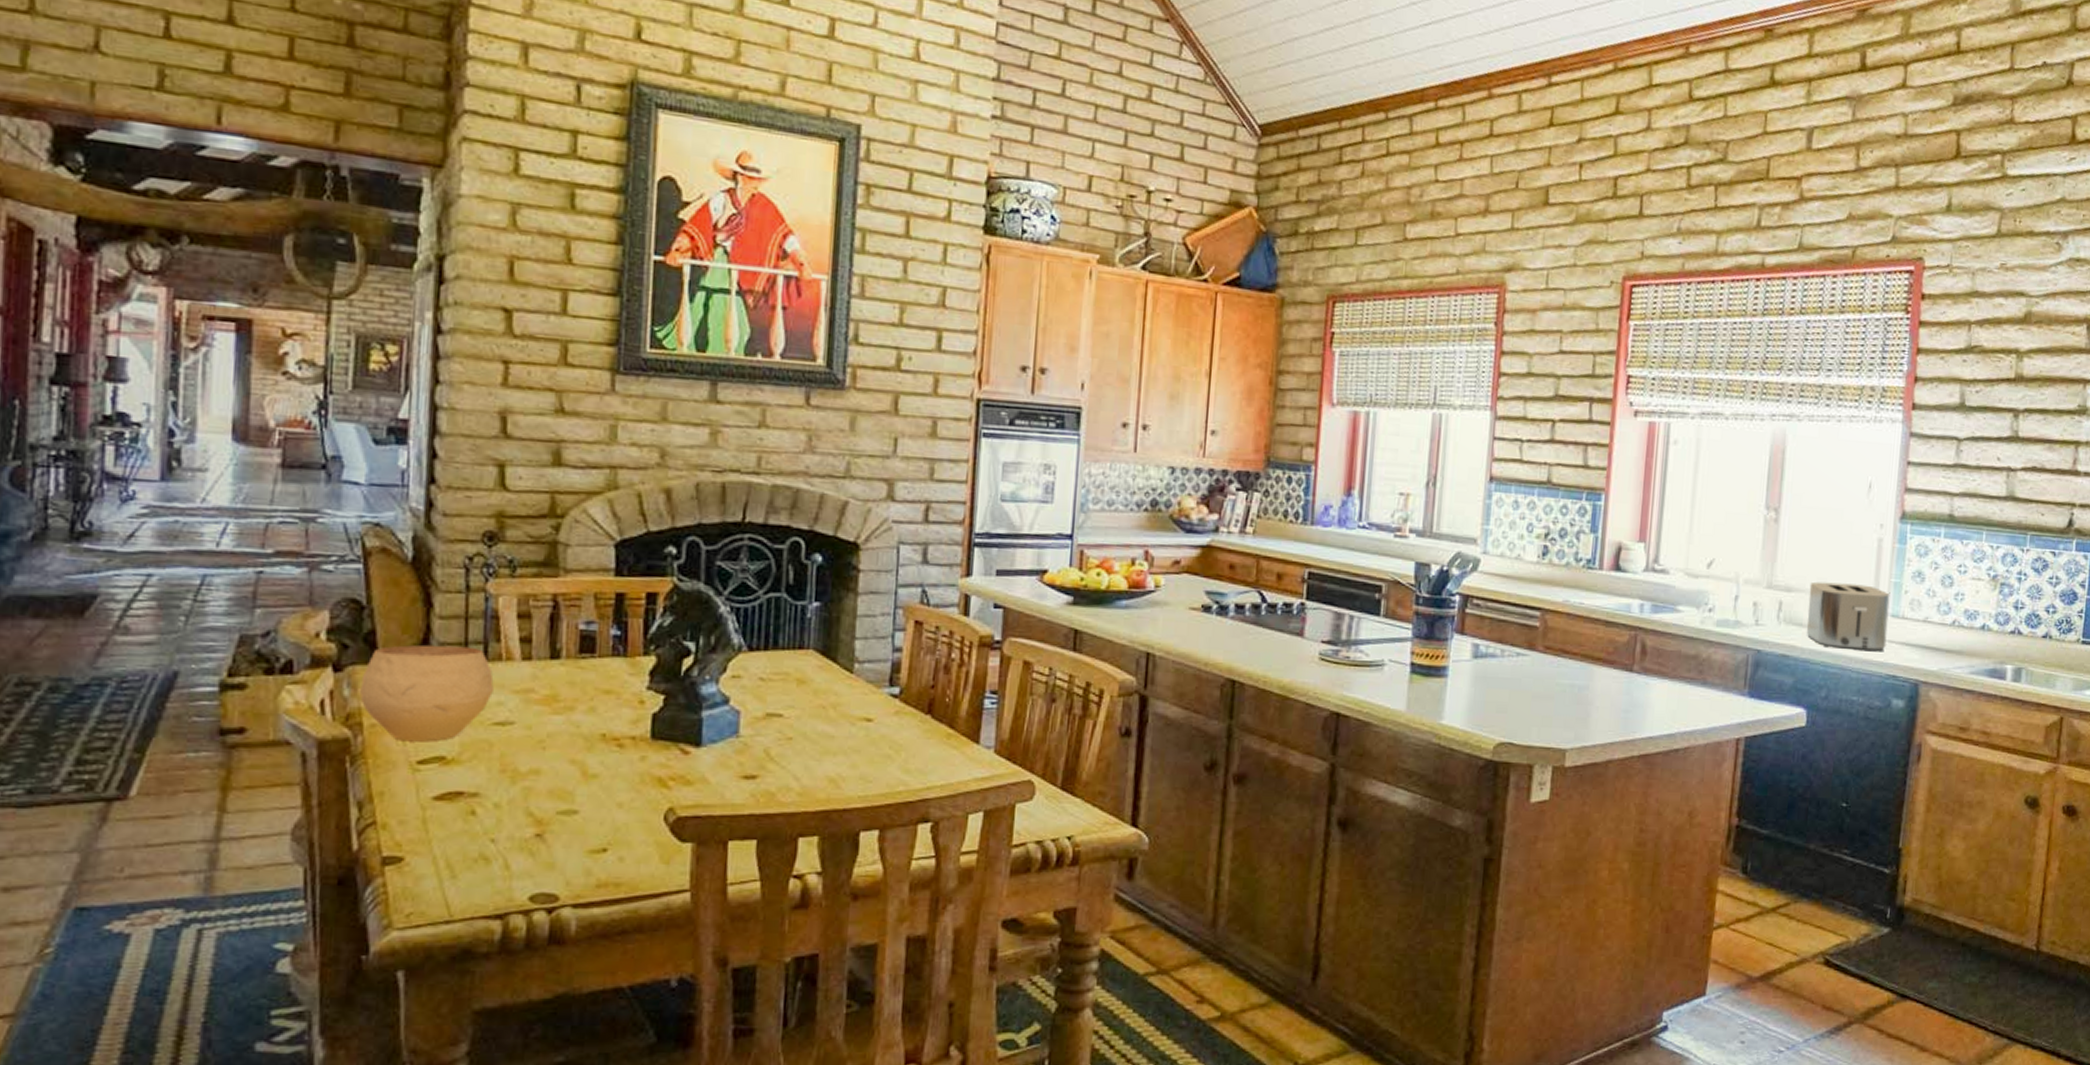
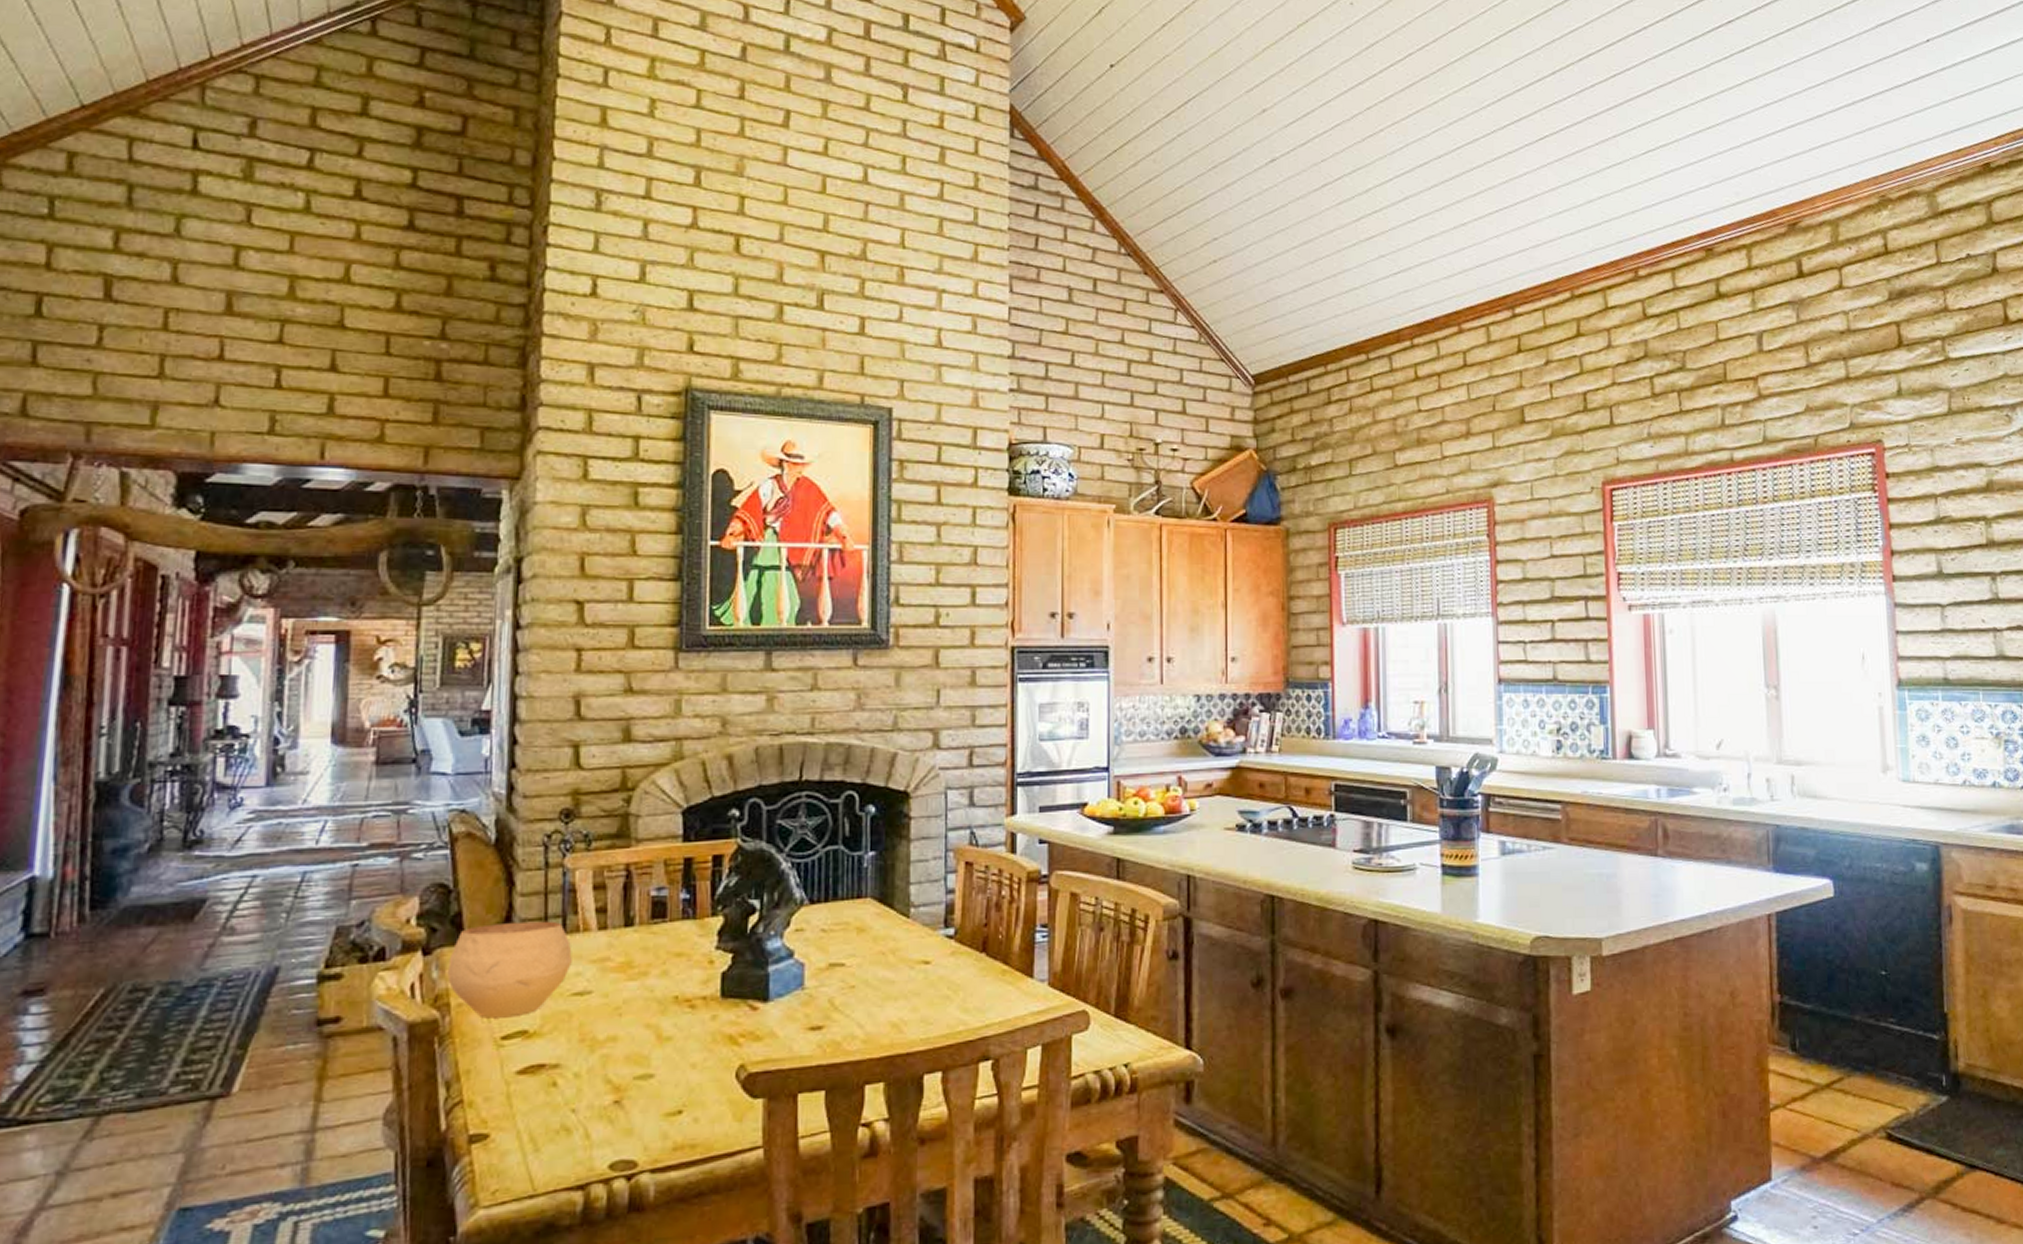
toaster: present [1806,581,1890,652] -> none [1818,753,1902,818]

